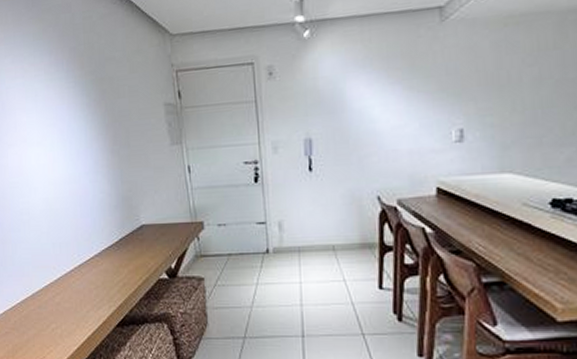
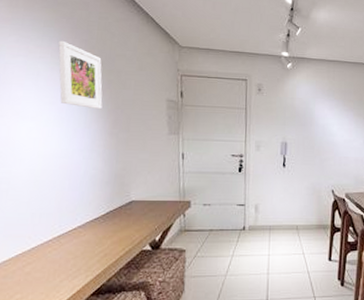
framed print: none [49,52,100,126] -> present [58,40,103,110]

